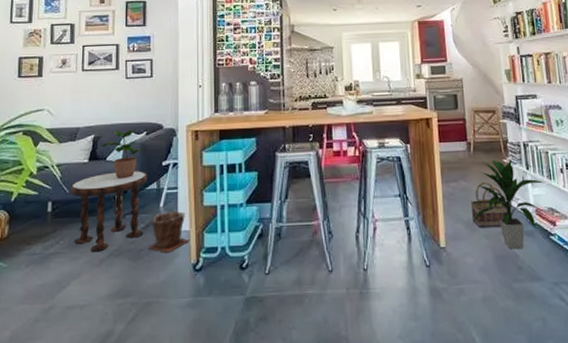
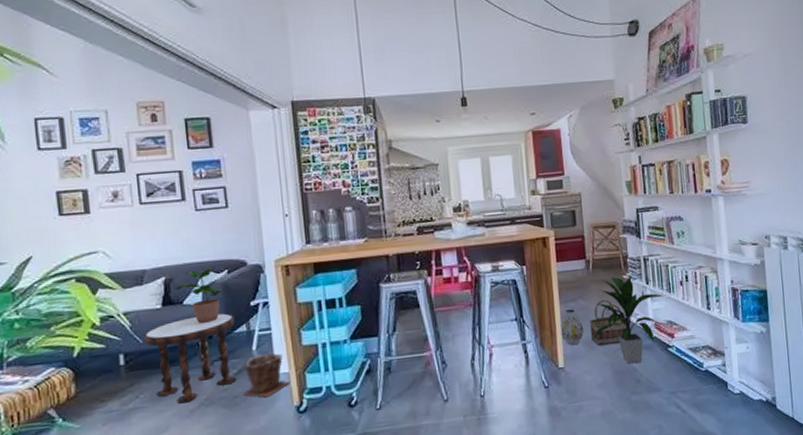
vase: none [442,188,465,226] -> present [560,308,584,345]

